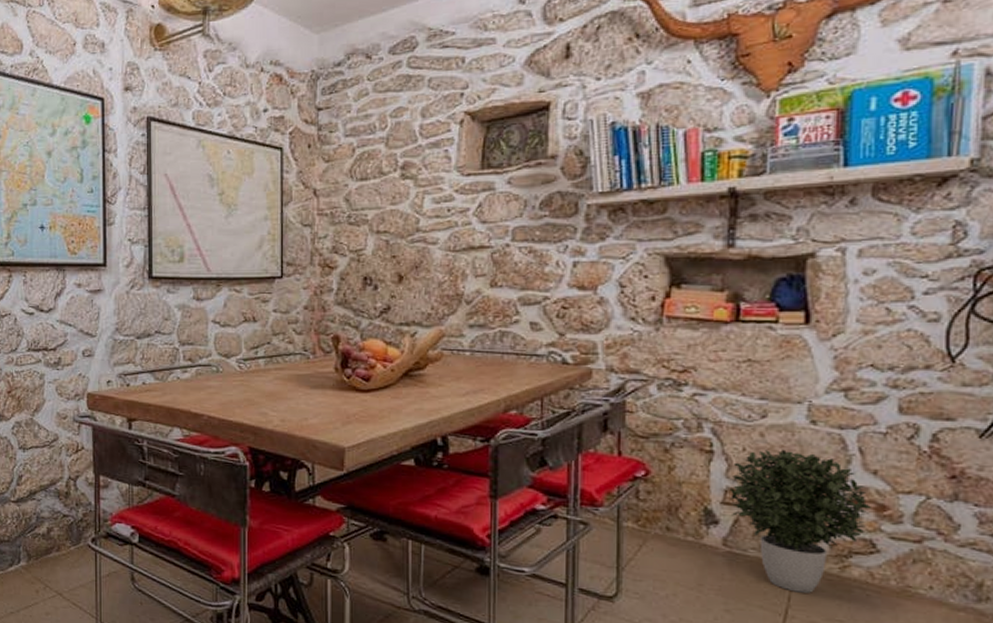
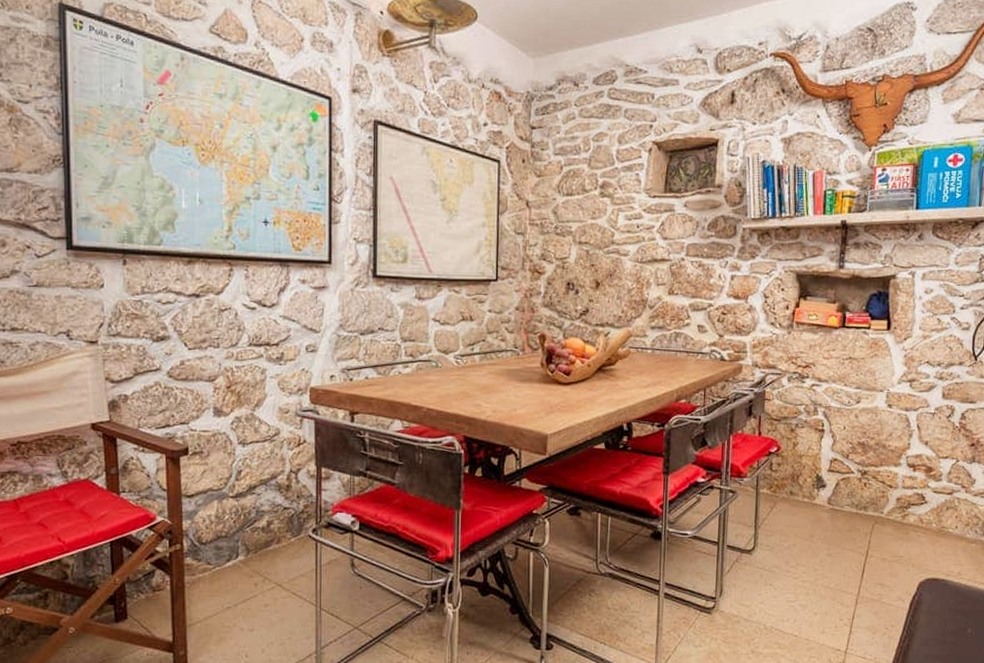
potted plant: present [730,449,871,593] -> none [834,427,923,537]

